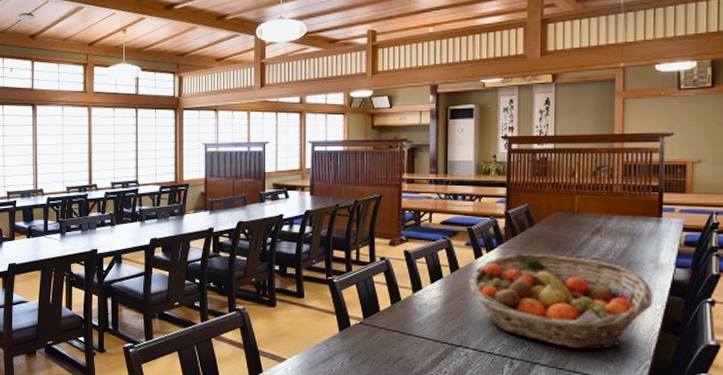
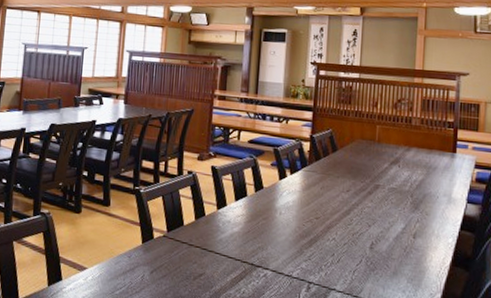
fruit basket: present [469,253,653,350] -> none [272,177,446,279]

